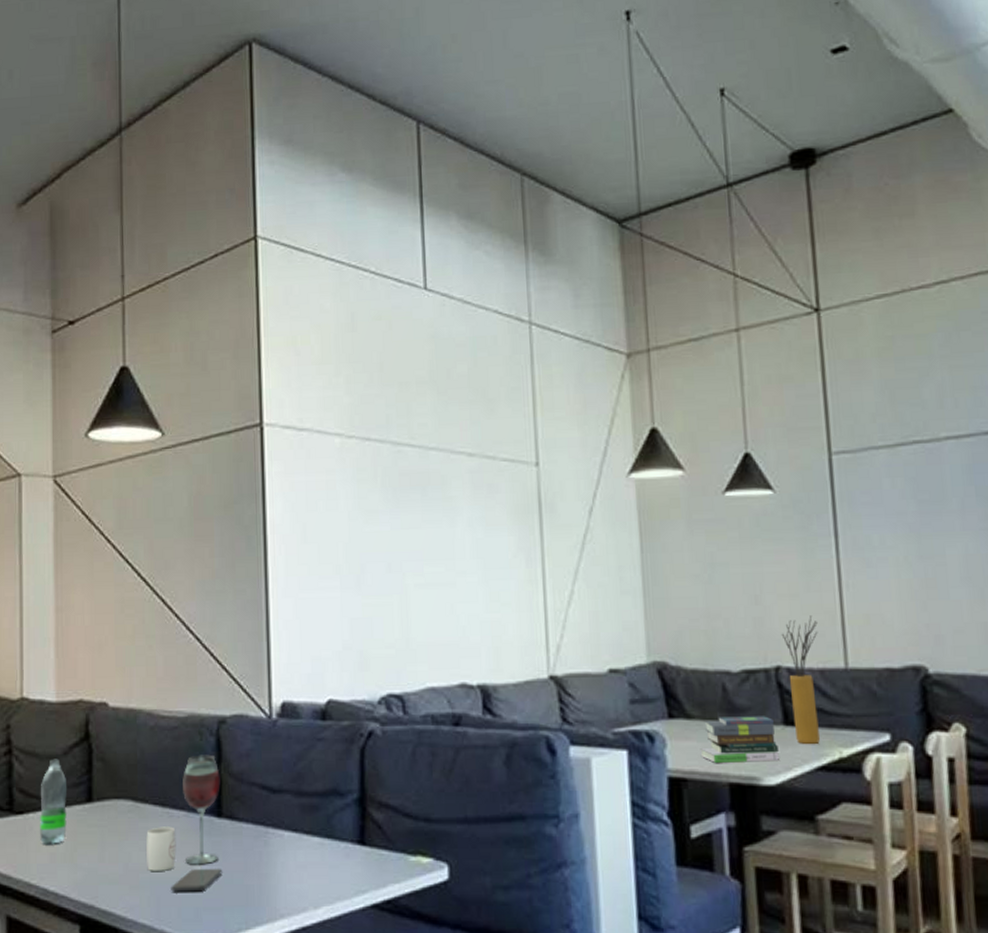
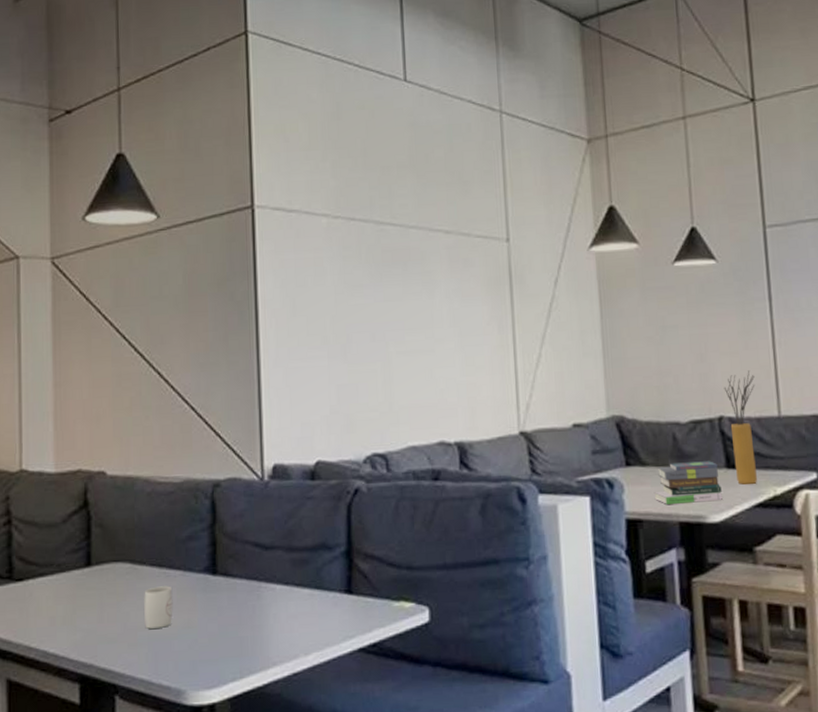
bottle: present [40,758,68,844] -> none [39,526,67,609]
smartphone: present [171,868,223,892] -> none [168,622,218,647]
wineglass: present [183,754,221,865] -> none [179,516,215,621]

